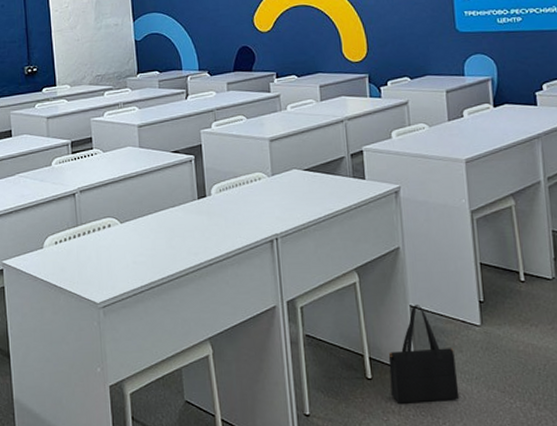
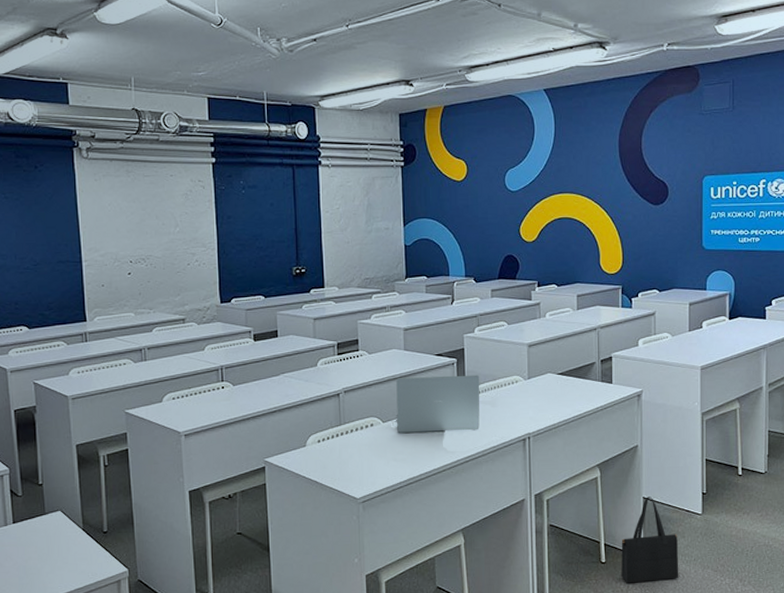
laptop: none [132,172,223,234] -> present [396,375,480,433]

